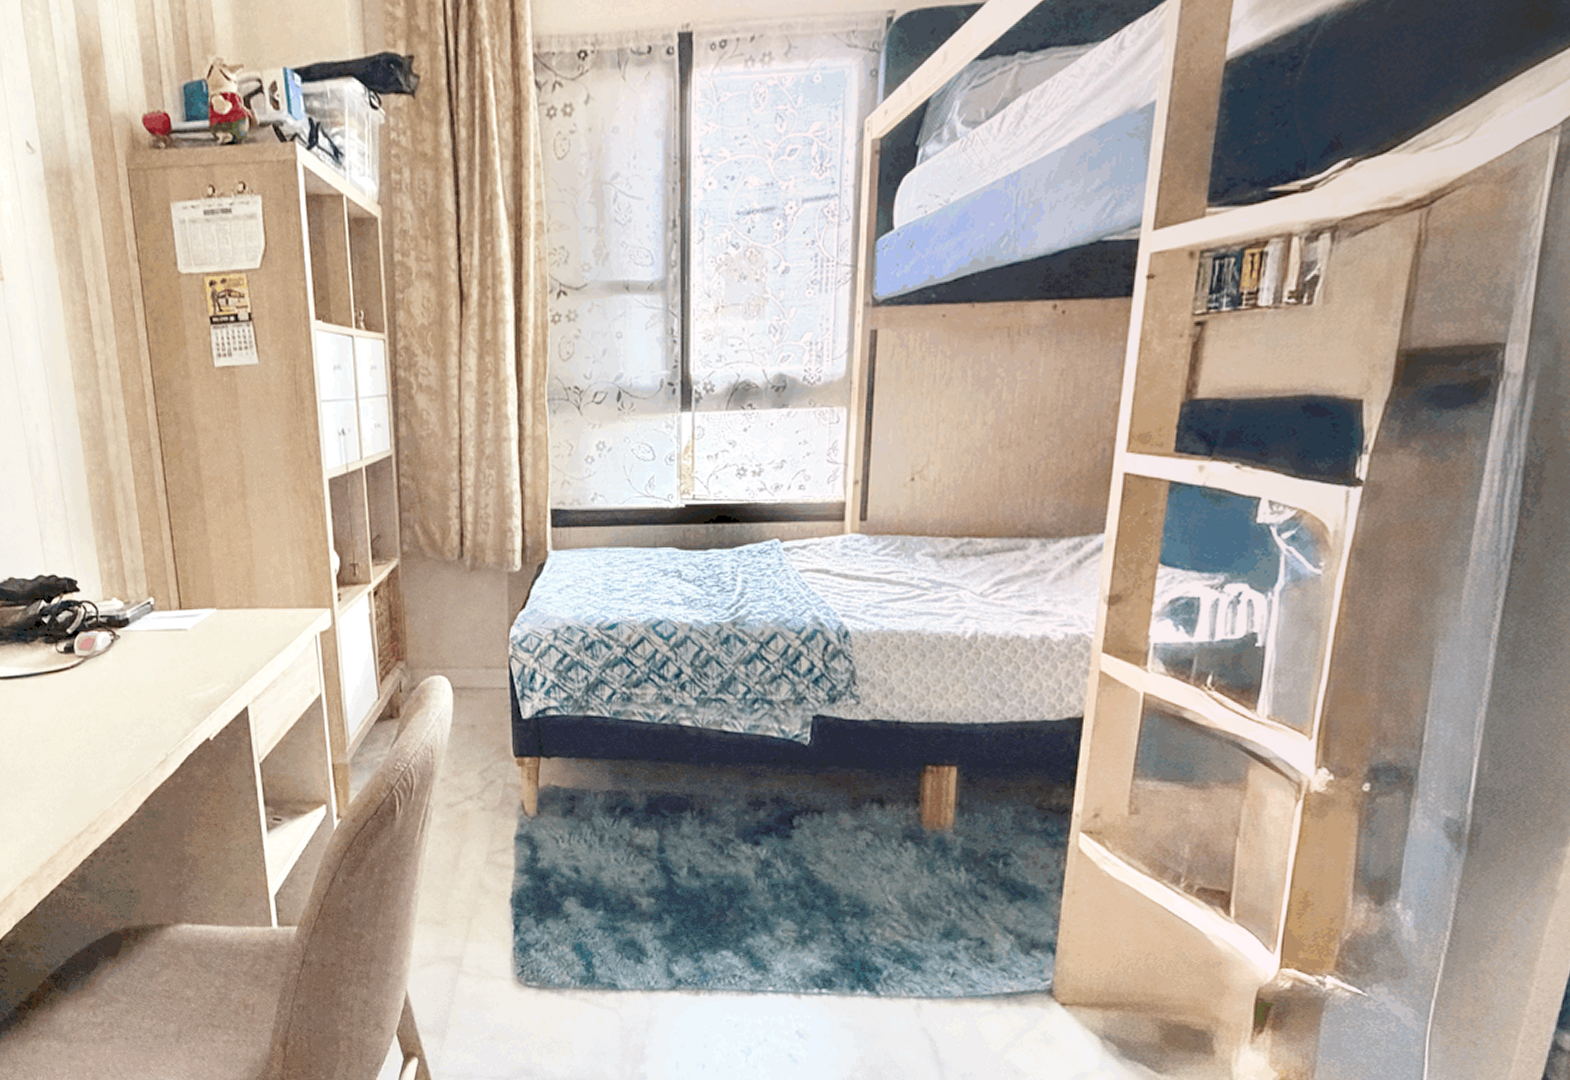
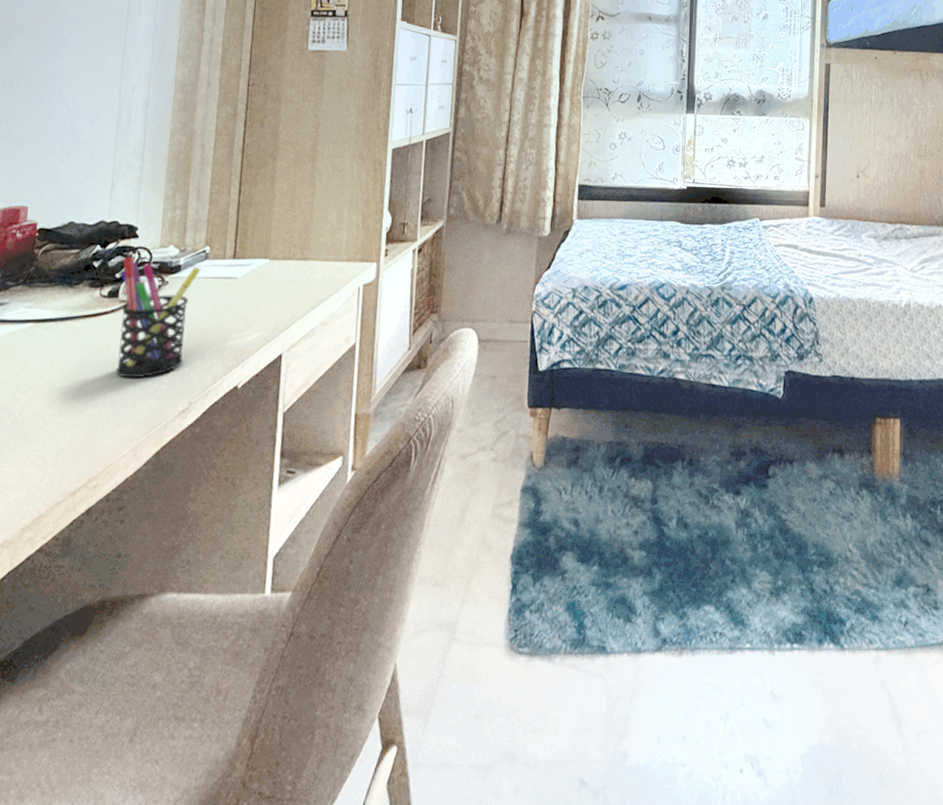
pen holder: none [70,610,151,732] -> present [116,256,201,379]

